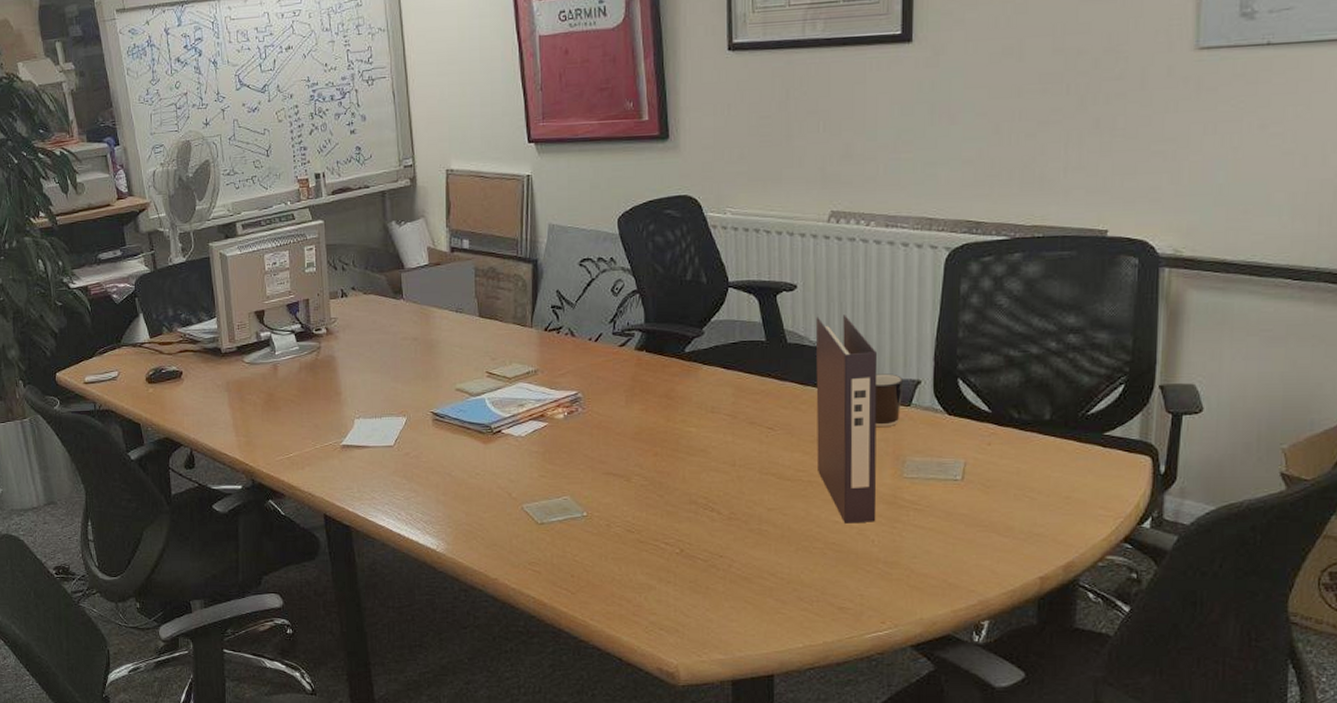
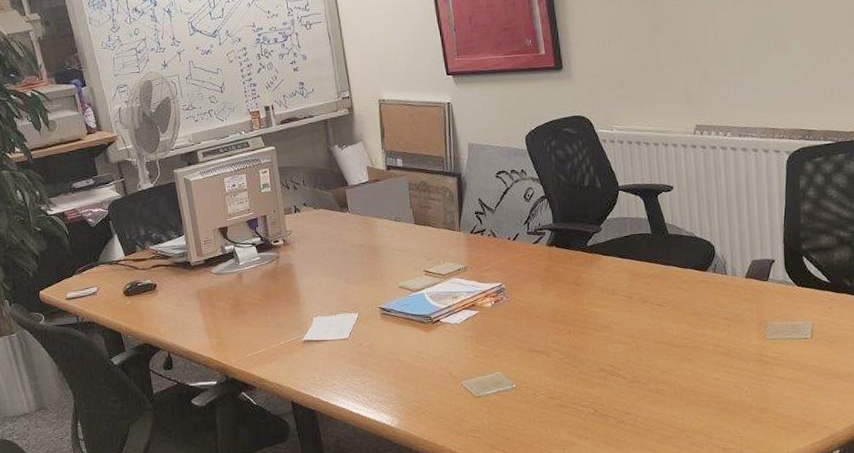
binder: present [815,314,878,524] -> none [689,209,748,379]
mug: present [875,373,903,428] -> none [740,255,761,300]

